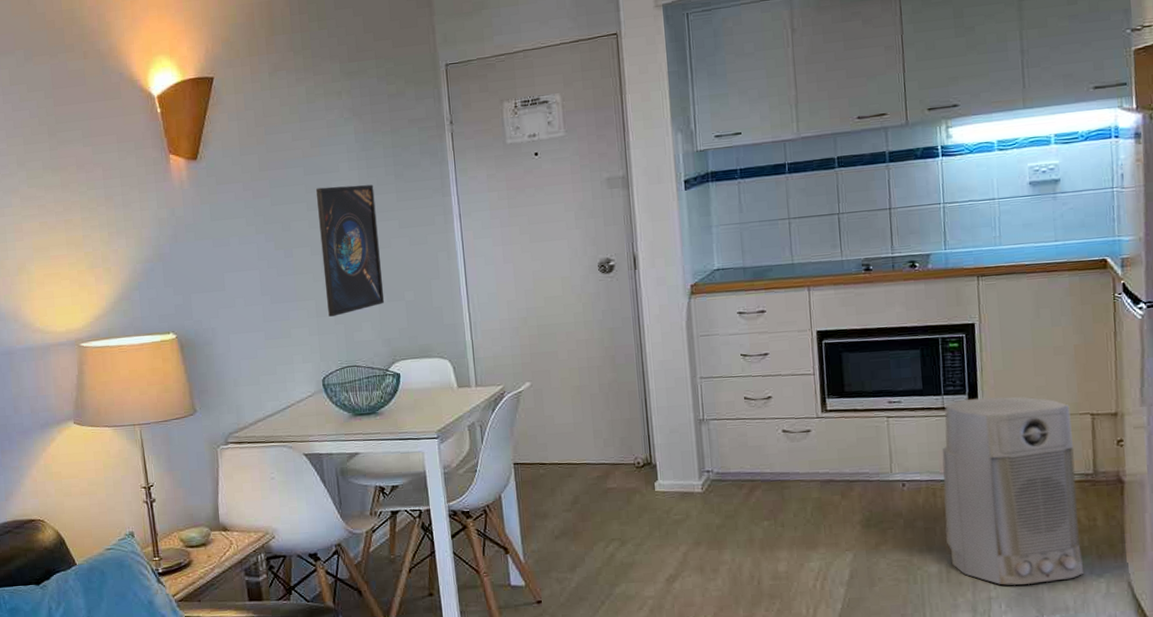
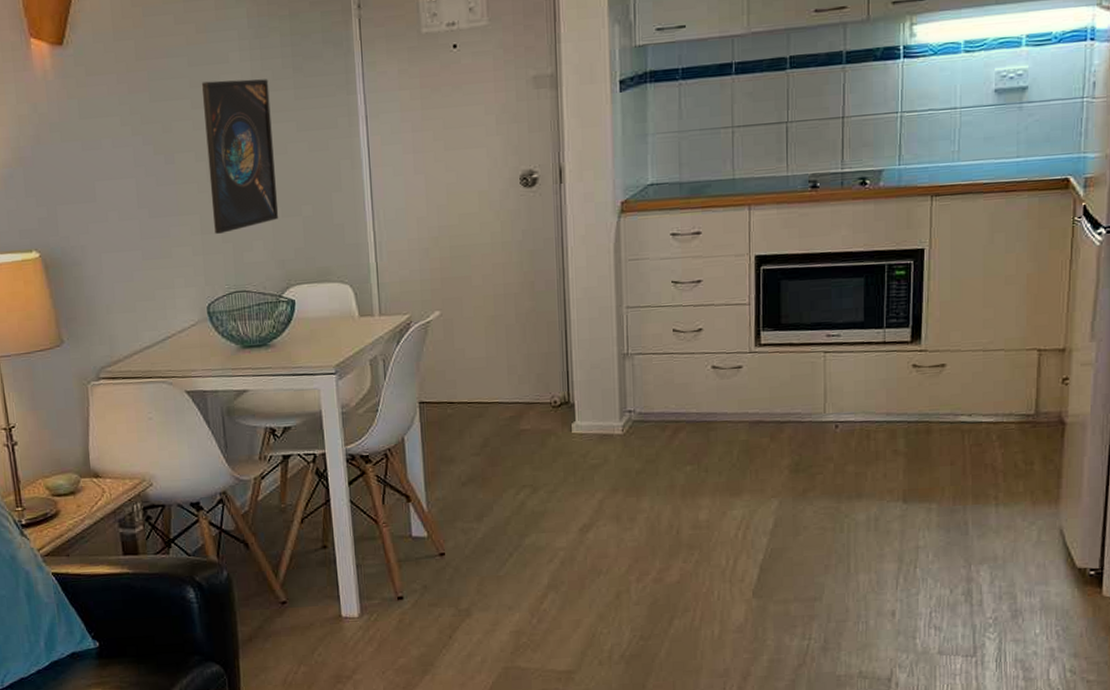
air purifier: present [942,396,1083,585] -> none [876,330,1018,534]

